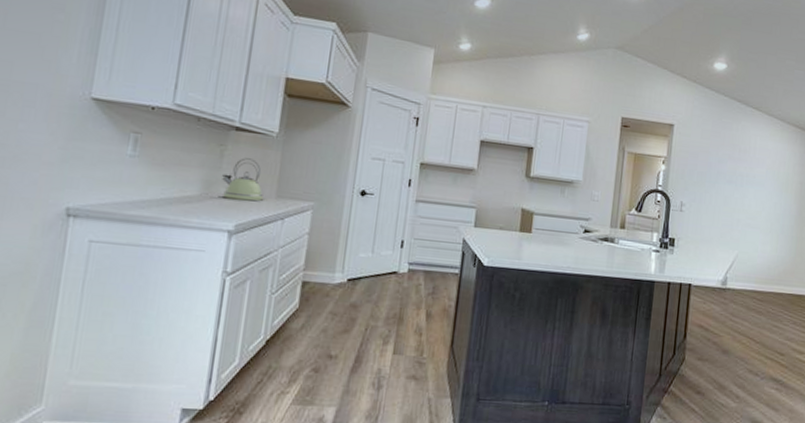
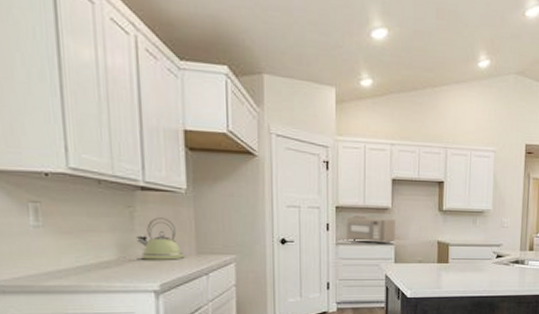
microwave: none [428,174,480,206] -> present [347,216,395,244]

